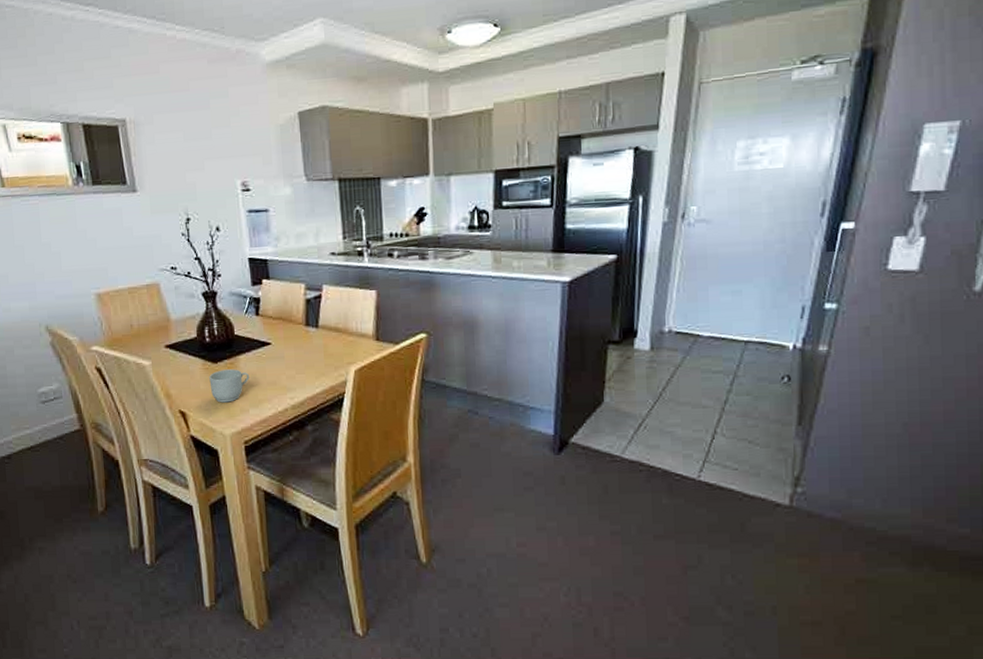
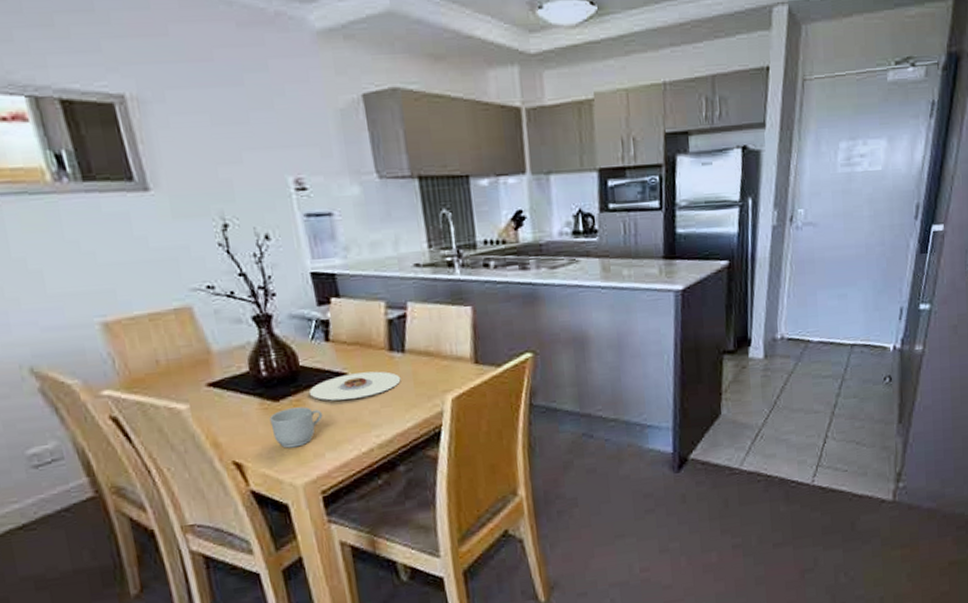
plate: none [241,342,314,366] -> present [310,371,401,401]

